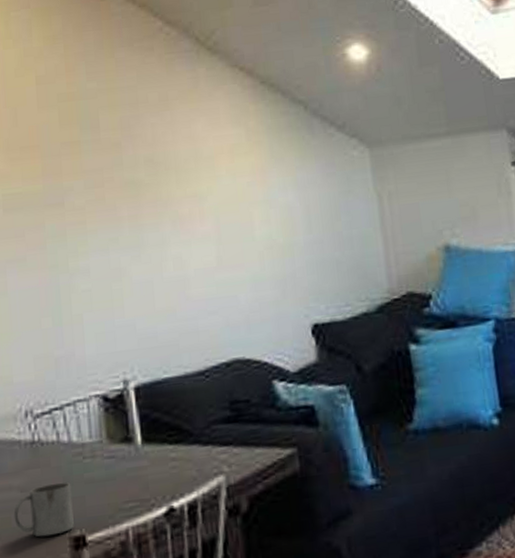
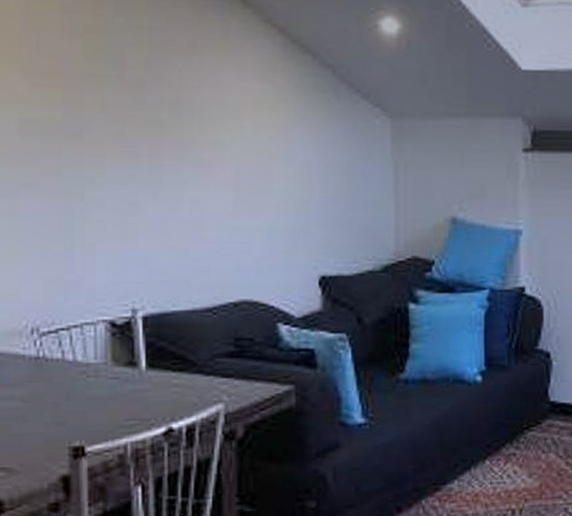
mug: present [13,482,74,537] -> none [14,397,74,445]

